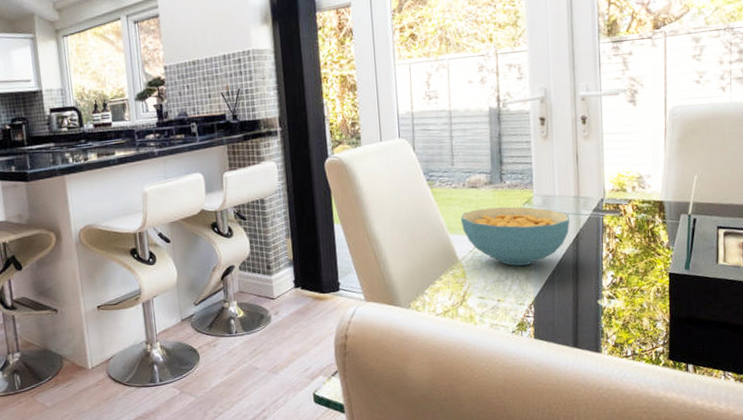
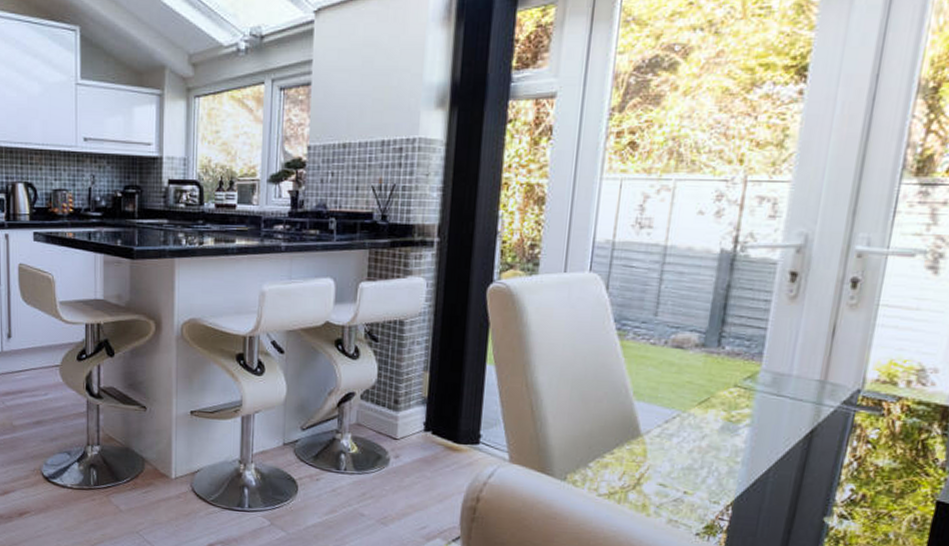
cereal bowl: present [460,206,570,266] -> none [653,375,807,456]

